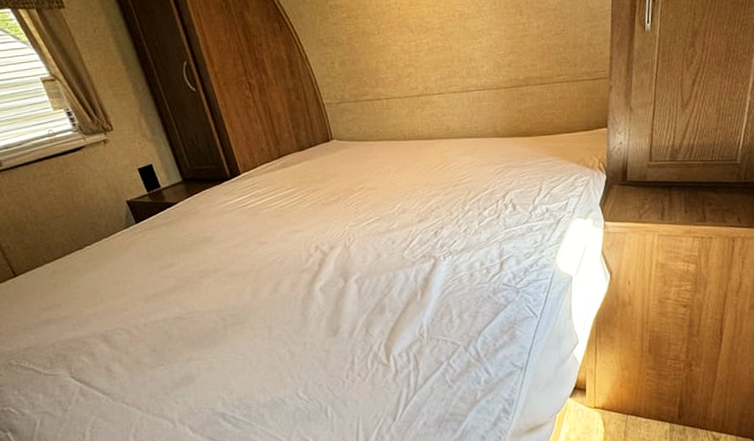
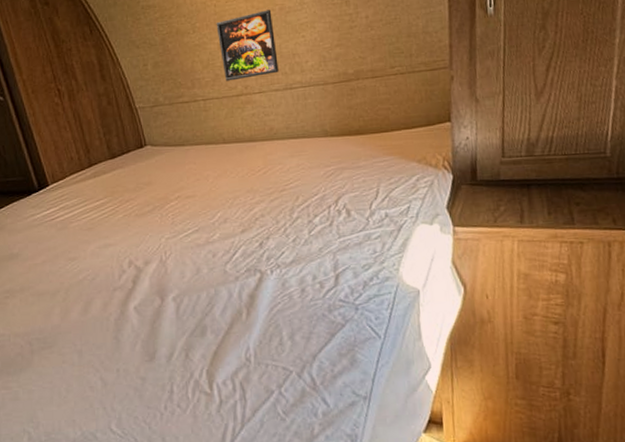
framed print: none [400,15,457,82] -> present [216,10,279,81]

